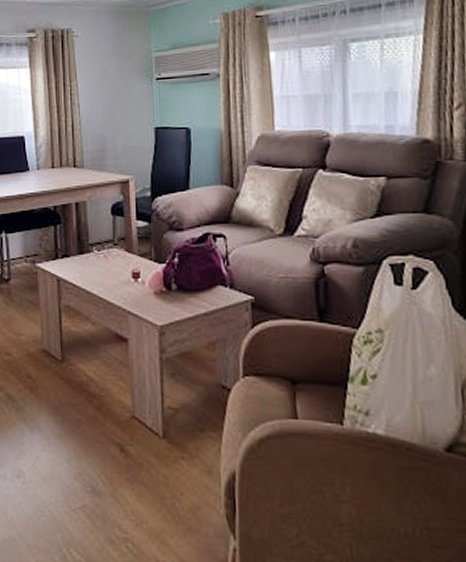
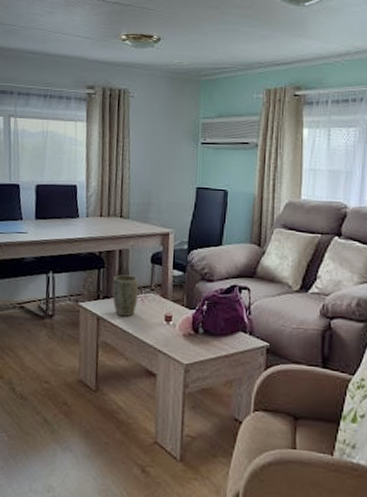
plant pot: none [72,230,101,275] -> present [112,275,139,316]

